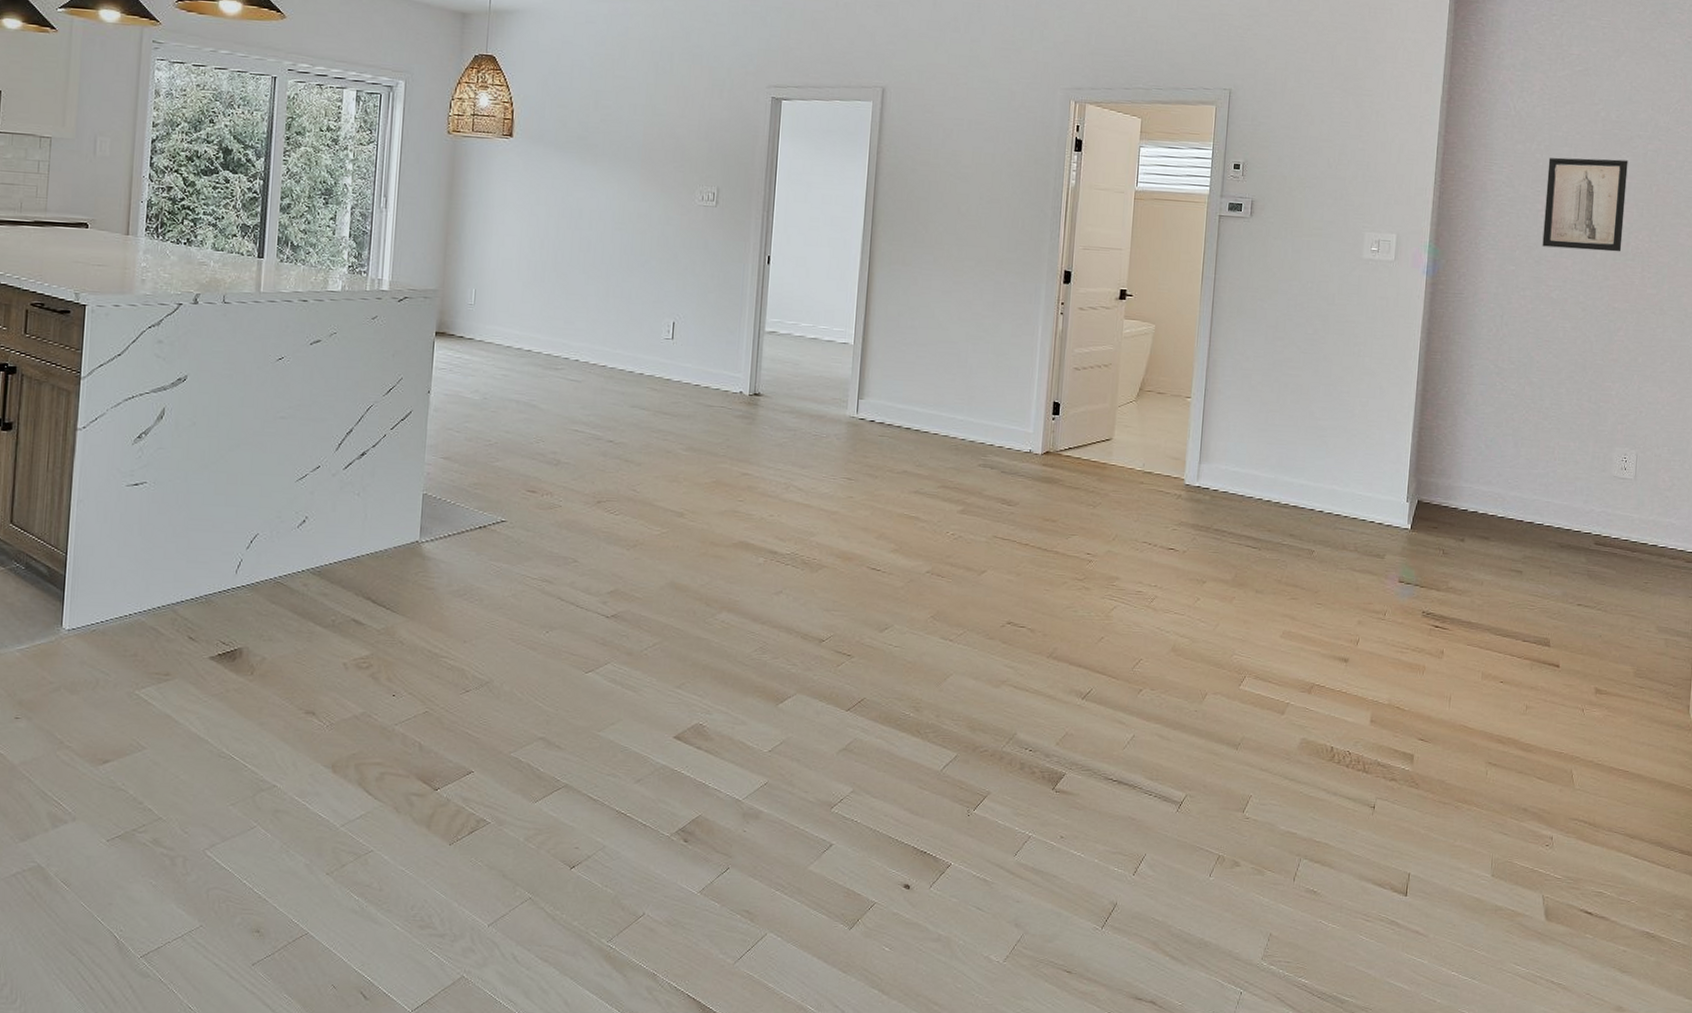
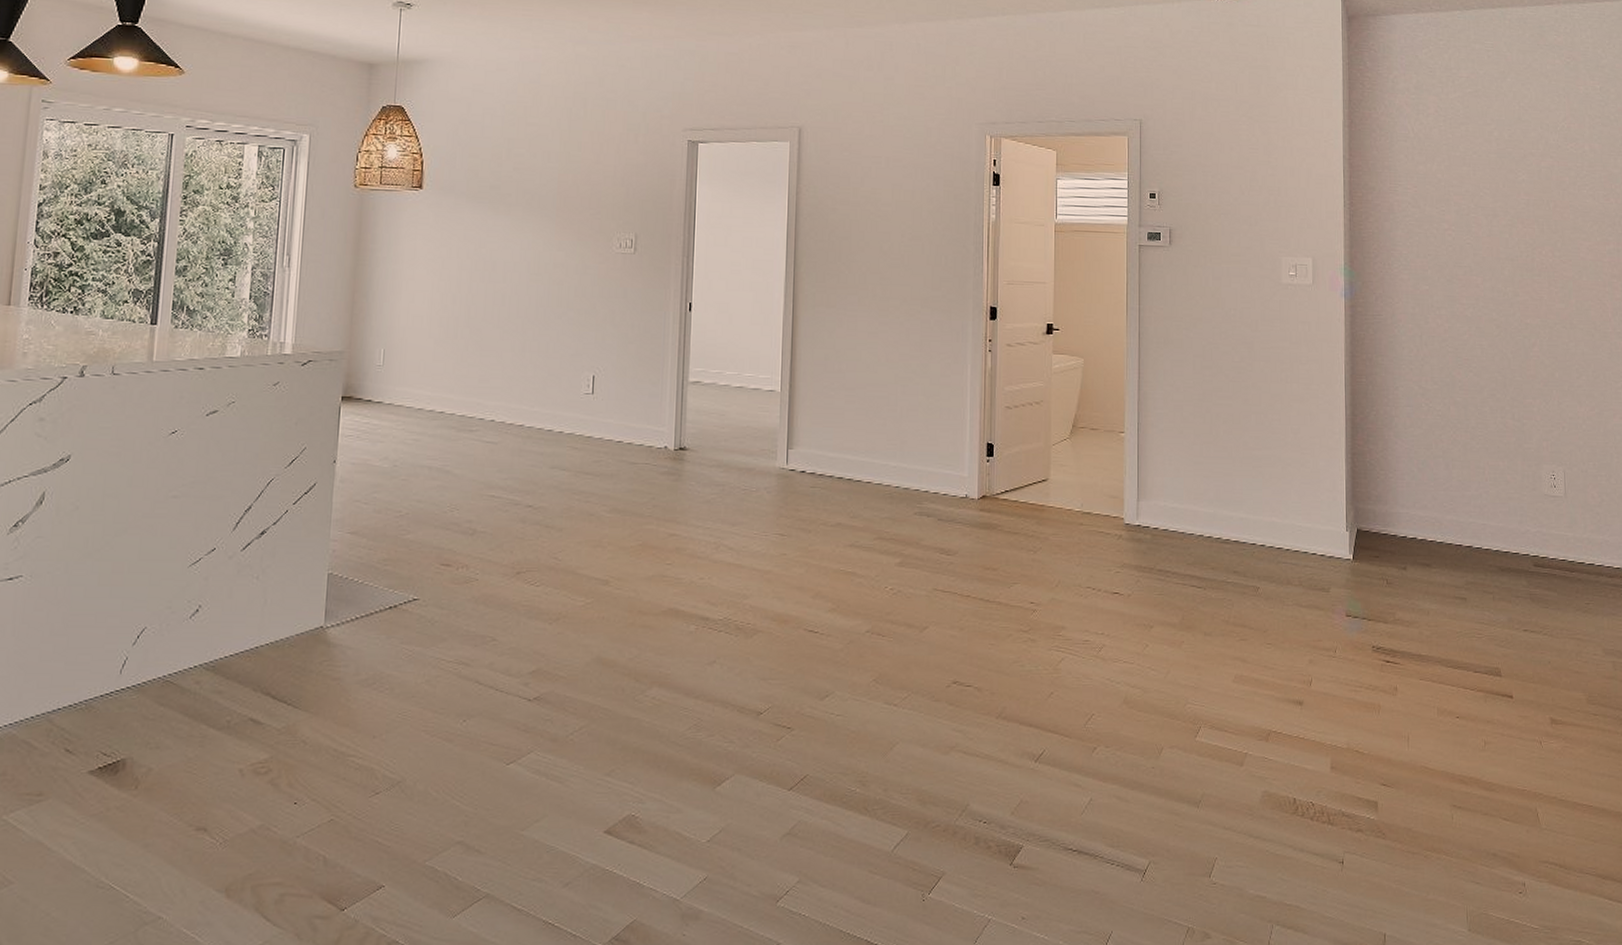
wall art: present [1542,157,1628,252] -> none [1450,177,1528,268]

